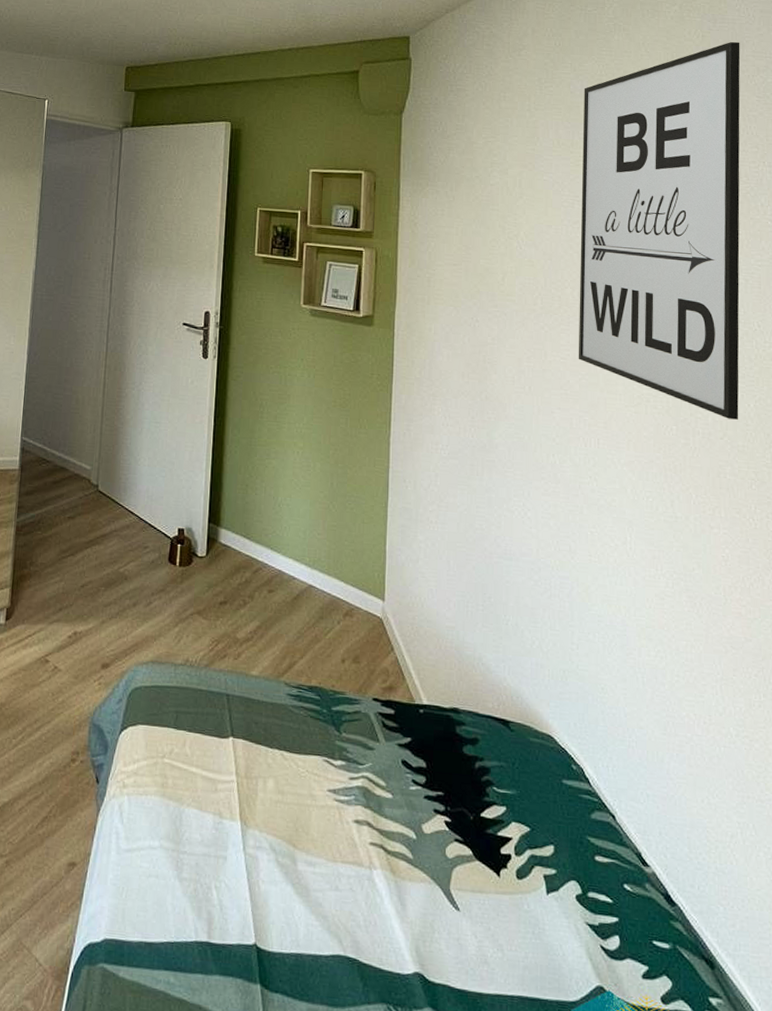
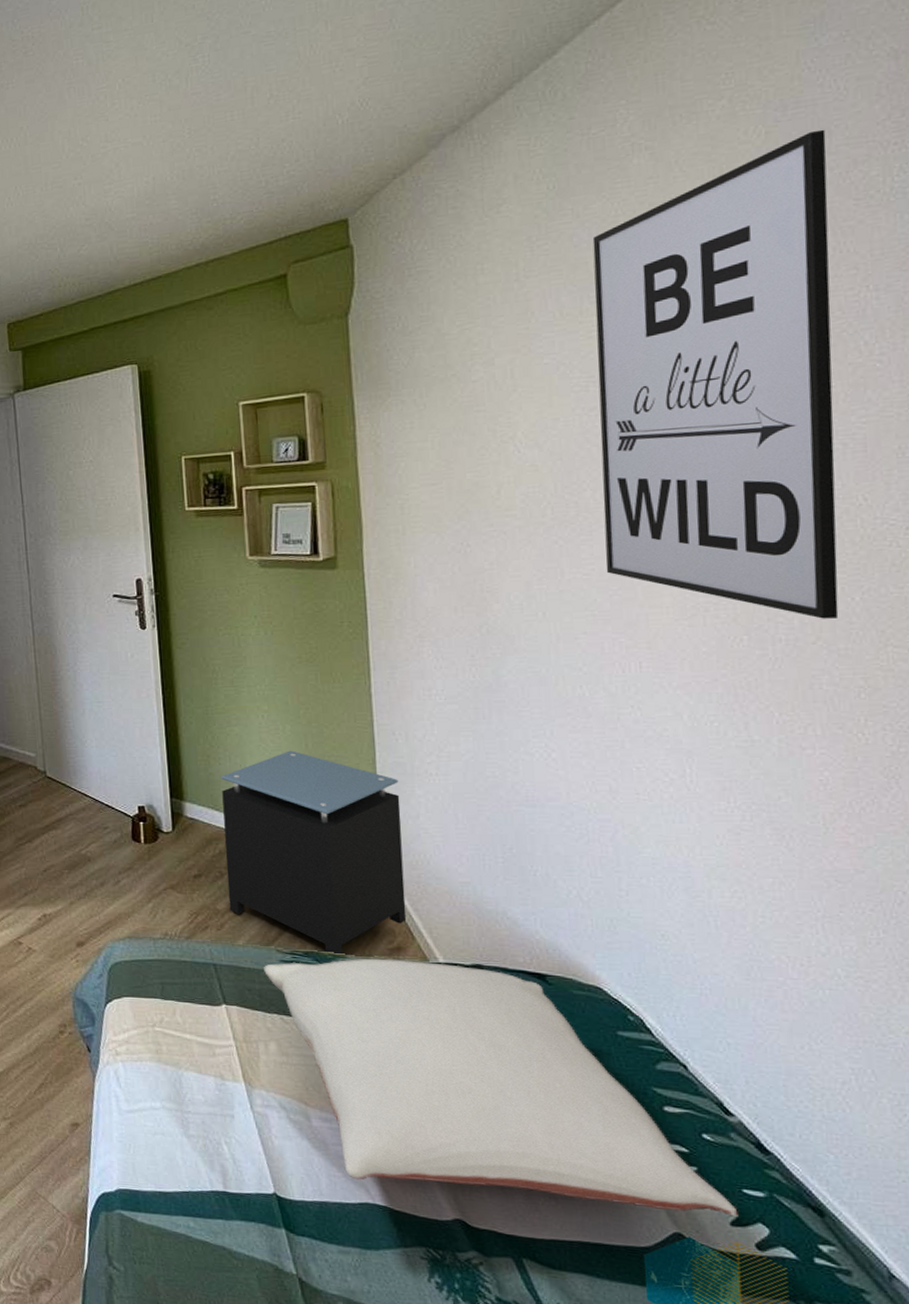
nightstand: none [248,487,405,699] -> present [221,750,407,962]
pillow: none [271,696,649,969] -> present [264,958,738,1217]

